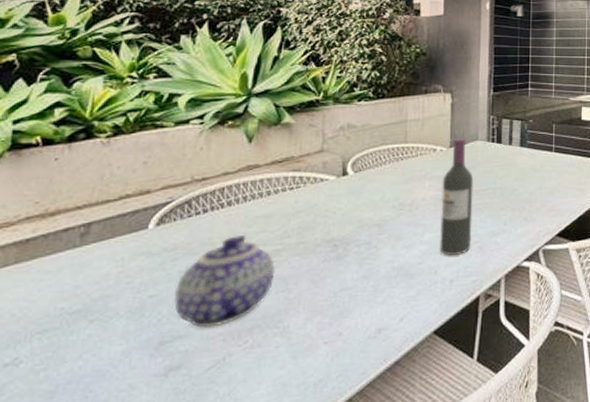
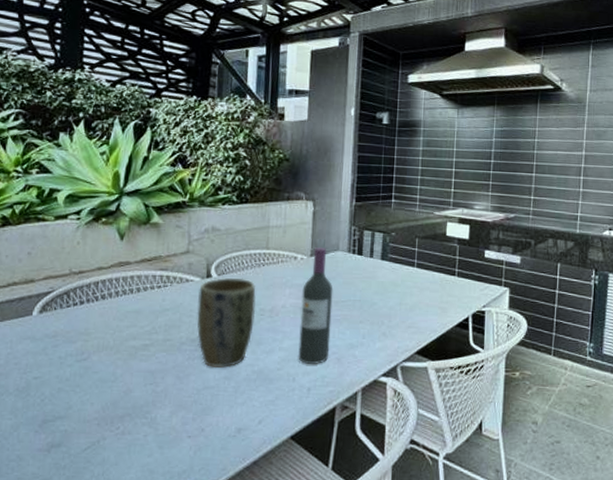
teapot: present [174,235,276,328] -> none [55,328,144,412]
plant pot: none [332,173,395,268] -> present [197,278,256,368]

